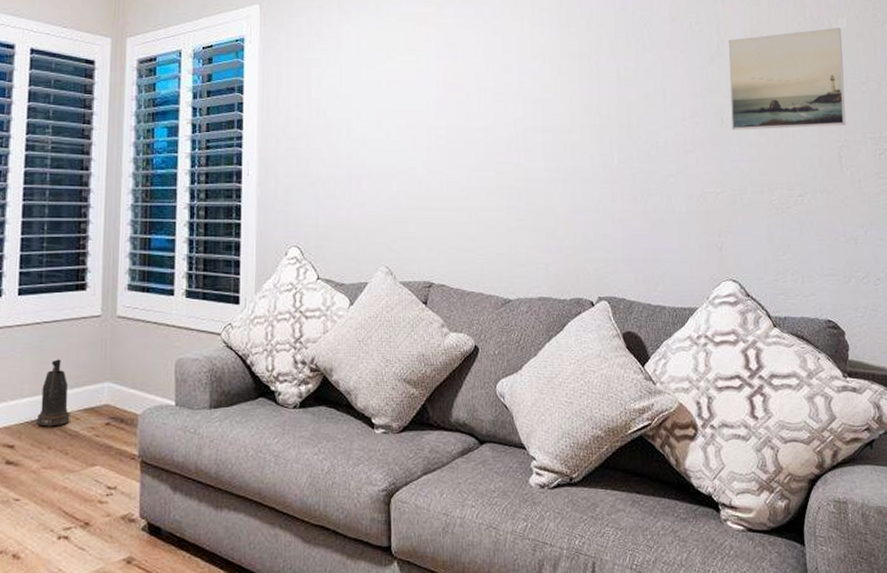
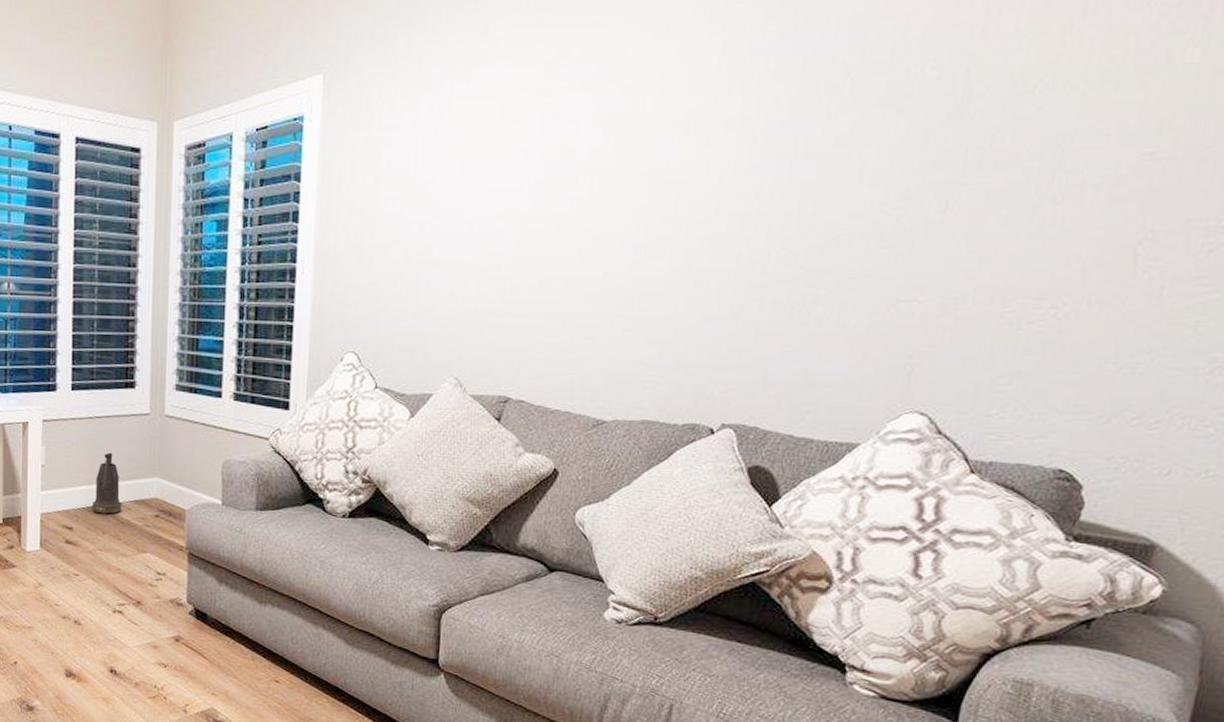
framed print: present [728,27,846,130] -> none [959,63,1189,218]

